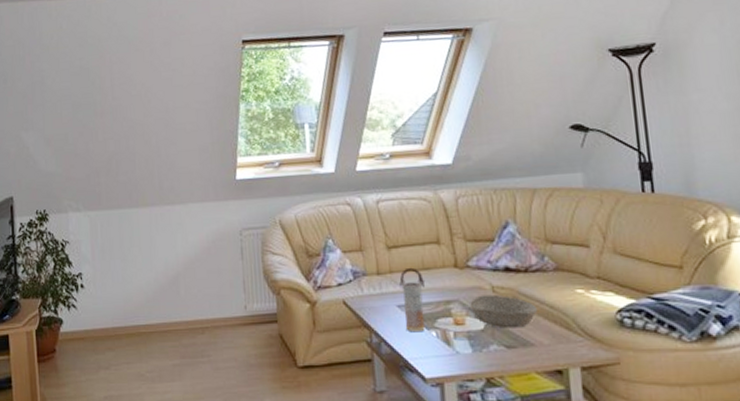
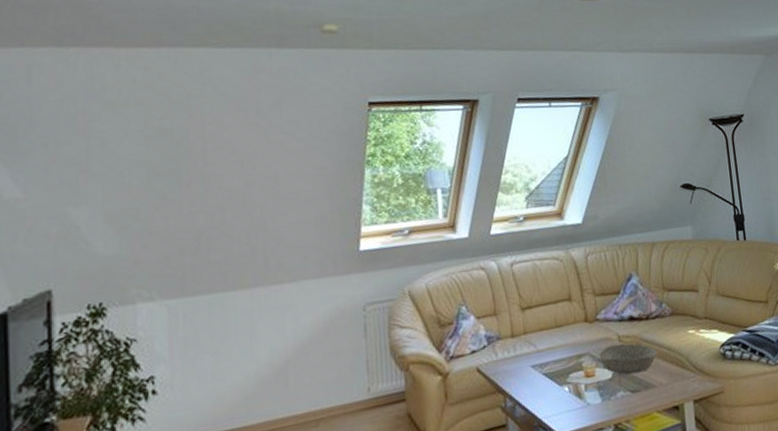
vase: present [399,267,425,333] -> none [533,326,558,391]

